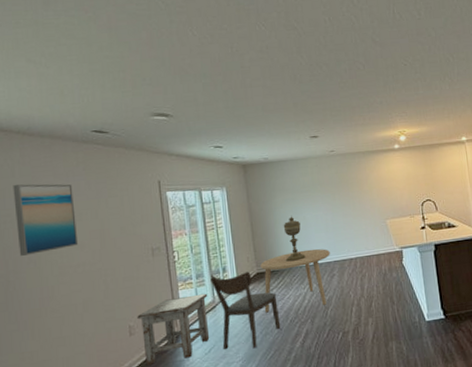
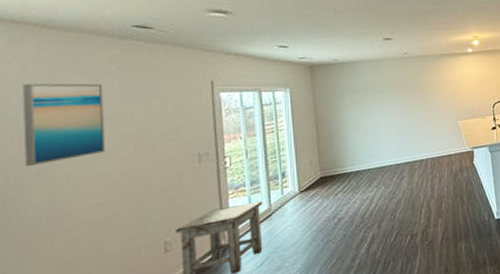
chair: present [210,271,281,349] -> none [267,176,345,261]
dining table: present [260,249,330,313] -> none [325,150,400,219]
decorative urn: present [283,215,306,262] -> none [351,117,375,165]

